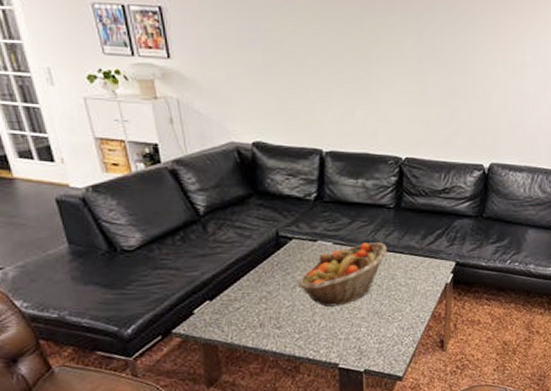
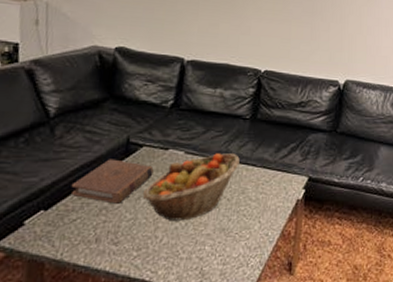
book: none [230,252,305,293] -> present [71,159,154,204]

